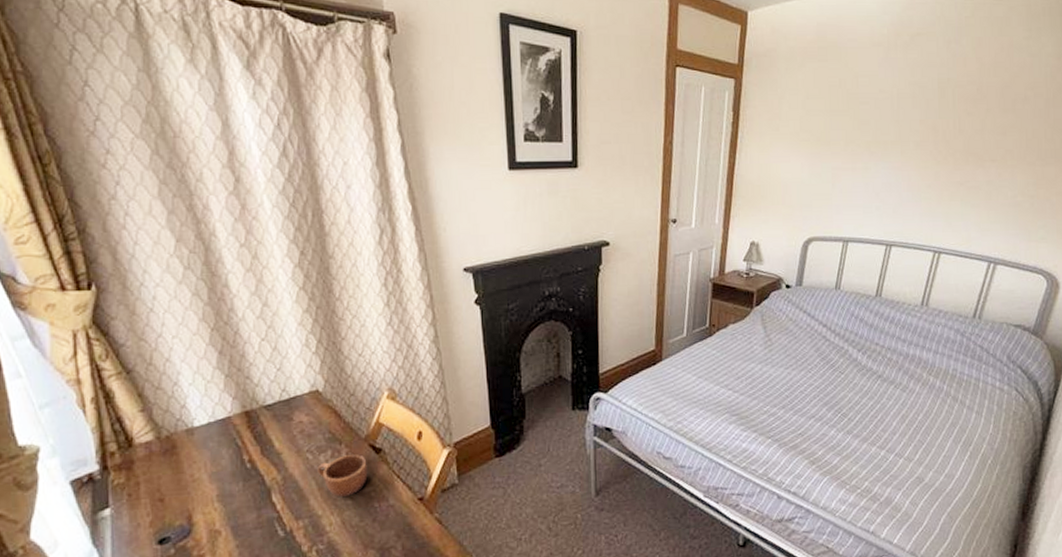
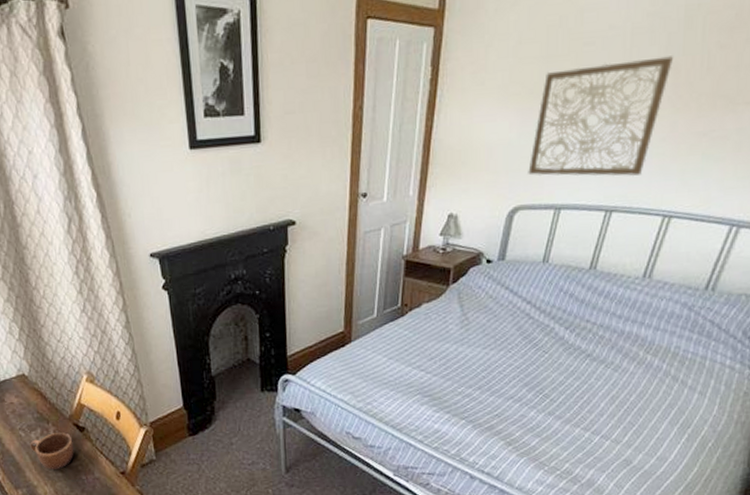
wall art: none [819,118,932,217] -> present [528,56,673,177]

